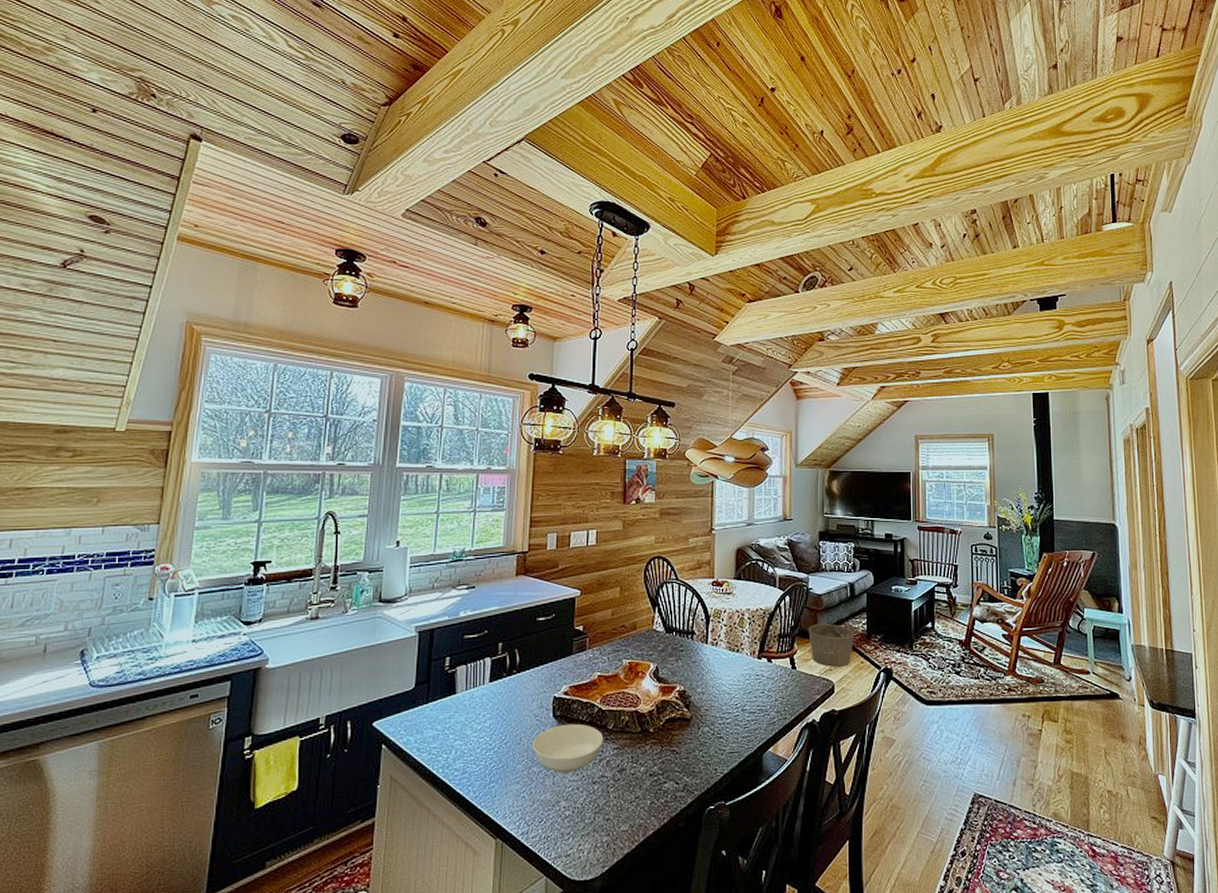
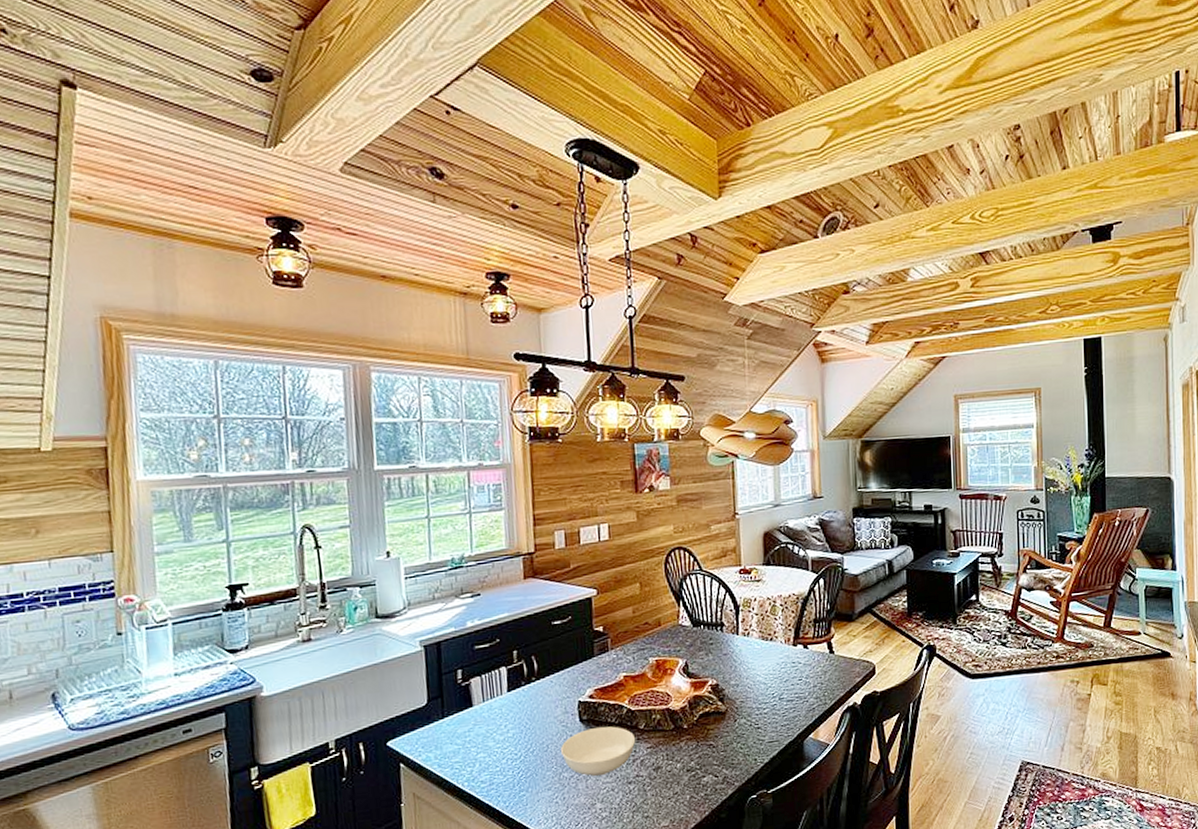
basket: present [808,624,855,667] -> none [845,604,895,649]

